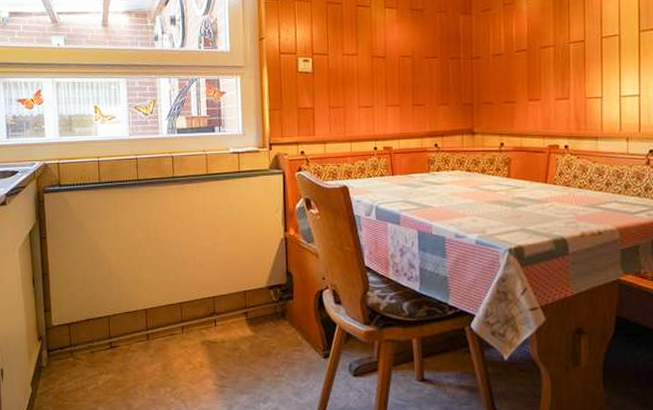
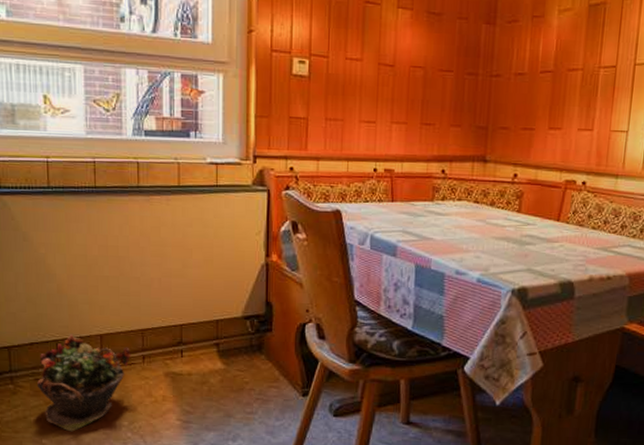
potted plant: none [92,310,172,399] -> present [36,334,131,432]

